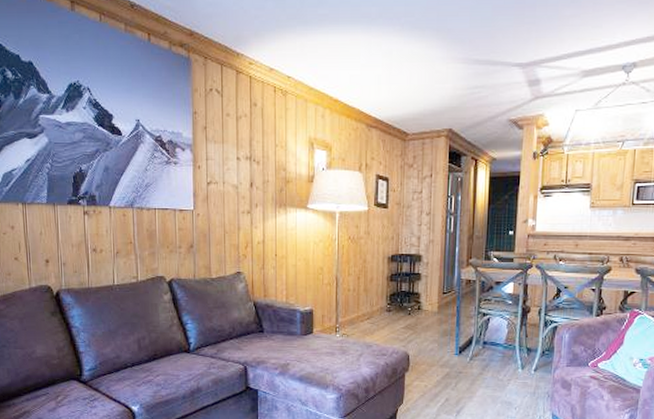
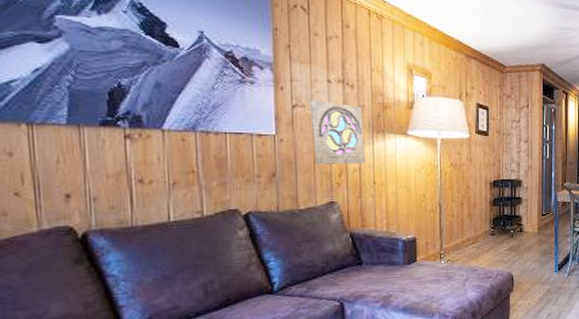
wall ornament: none [222,176,269,238] -> present [309,99,366,165]

